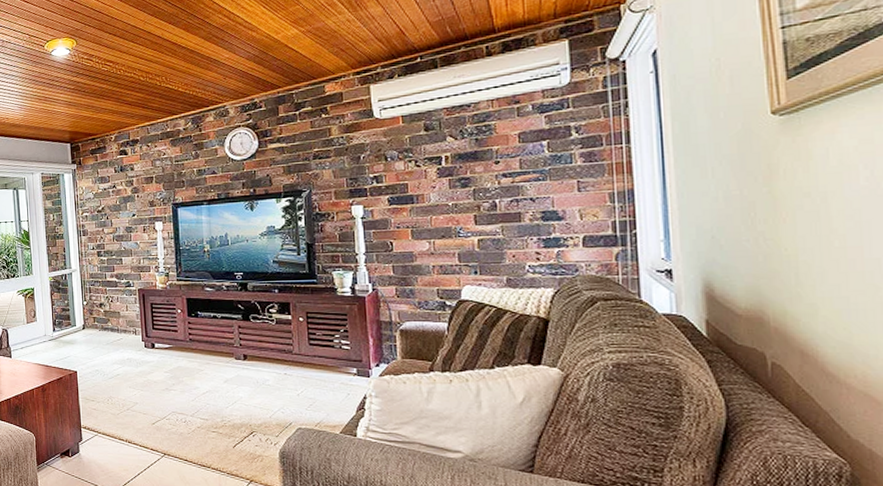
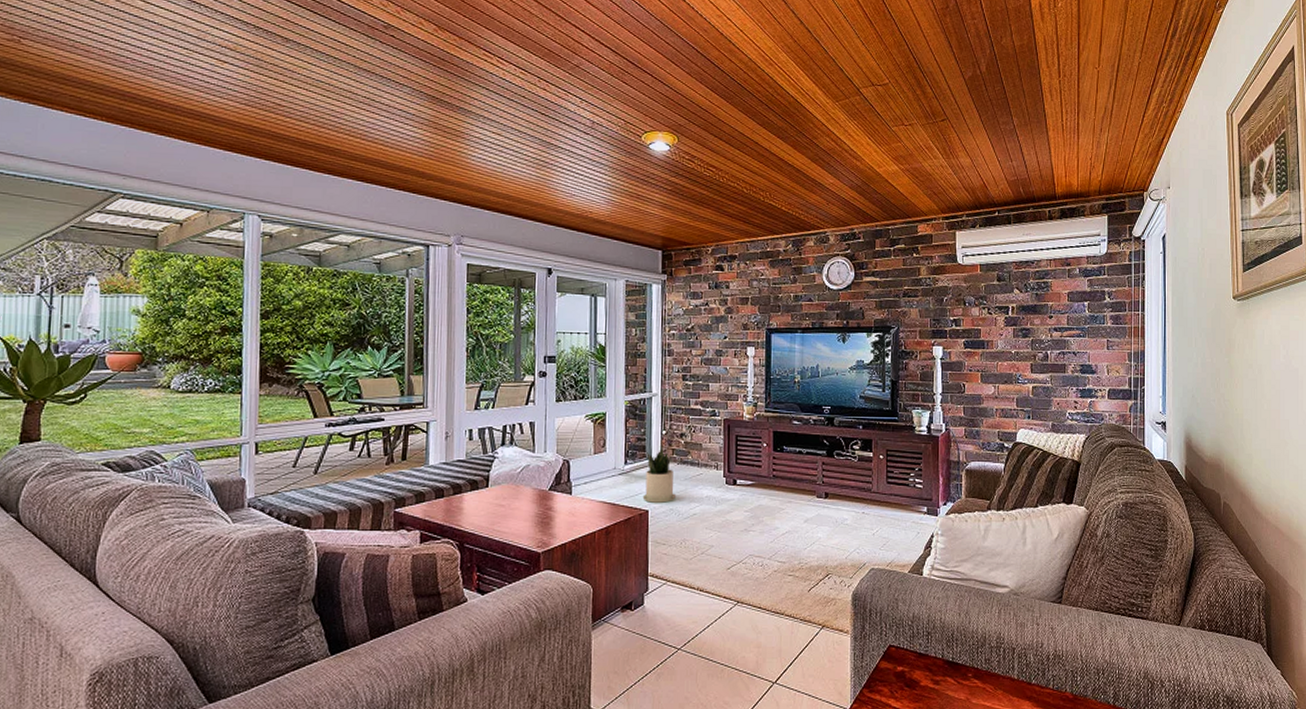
planter: none [71,318,101,365] -> present [642,450,677,503]

